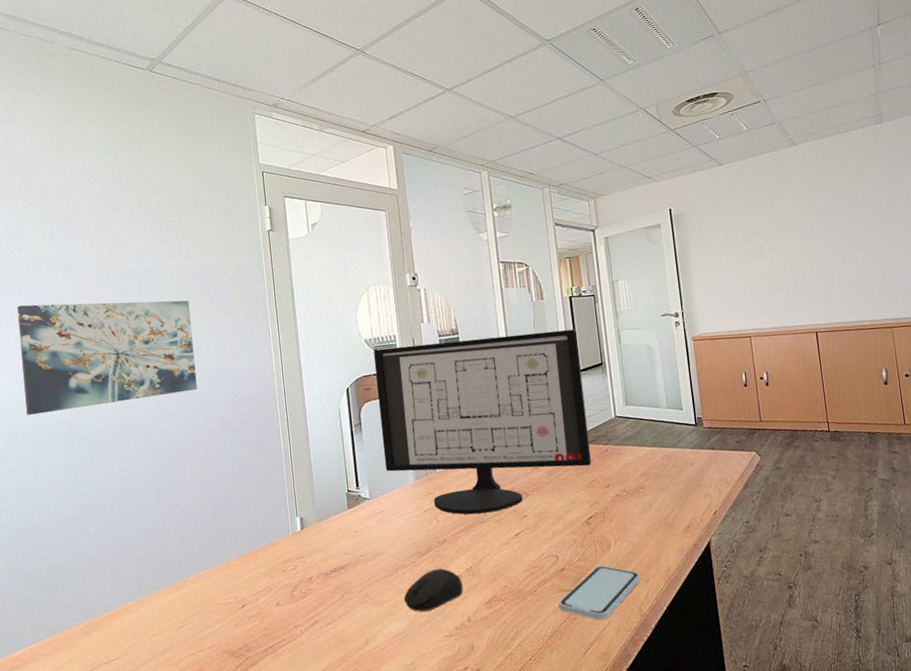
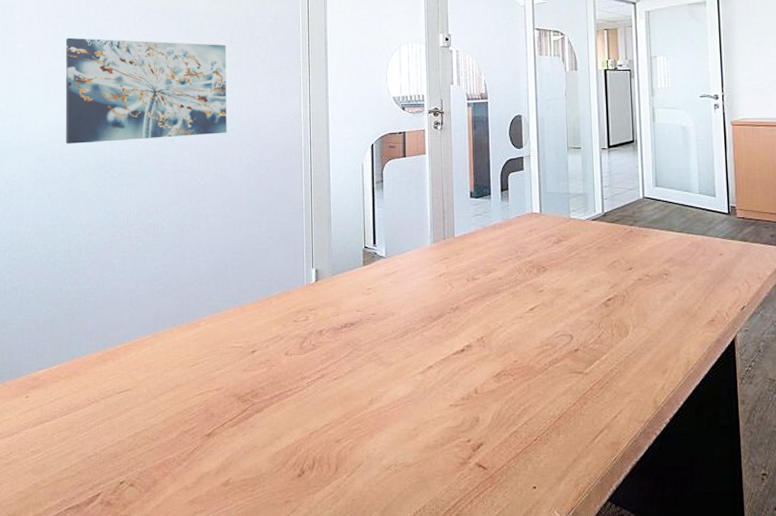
computer monitor: present [373,328,591,515] -> none [400,103,615,284]
computer mouse: present [403,568,463,612] -> none [411,336,472,377]
smartphone: present [558,565,640,620] -> none [569,351,657,408]

